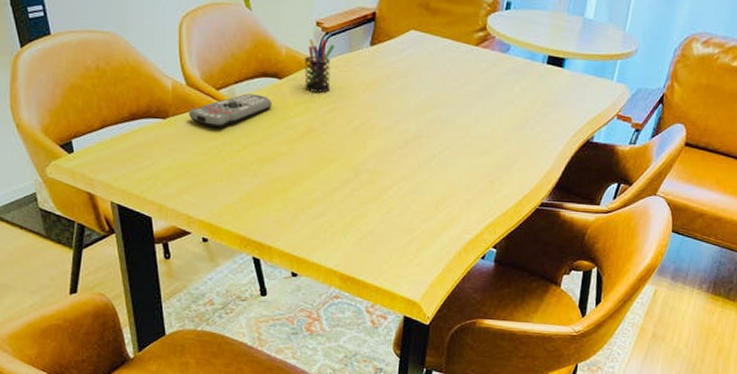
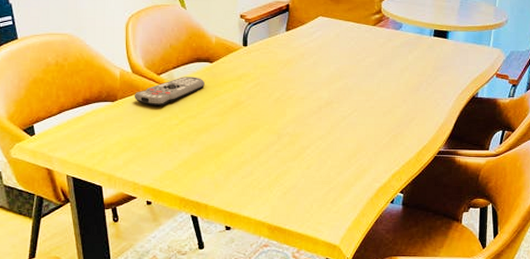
pen holder: present [304,38,335,93] -> none [231,28,257,72]

